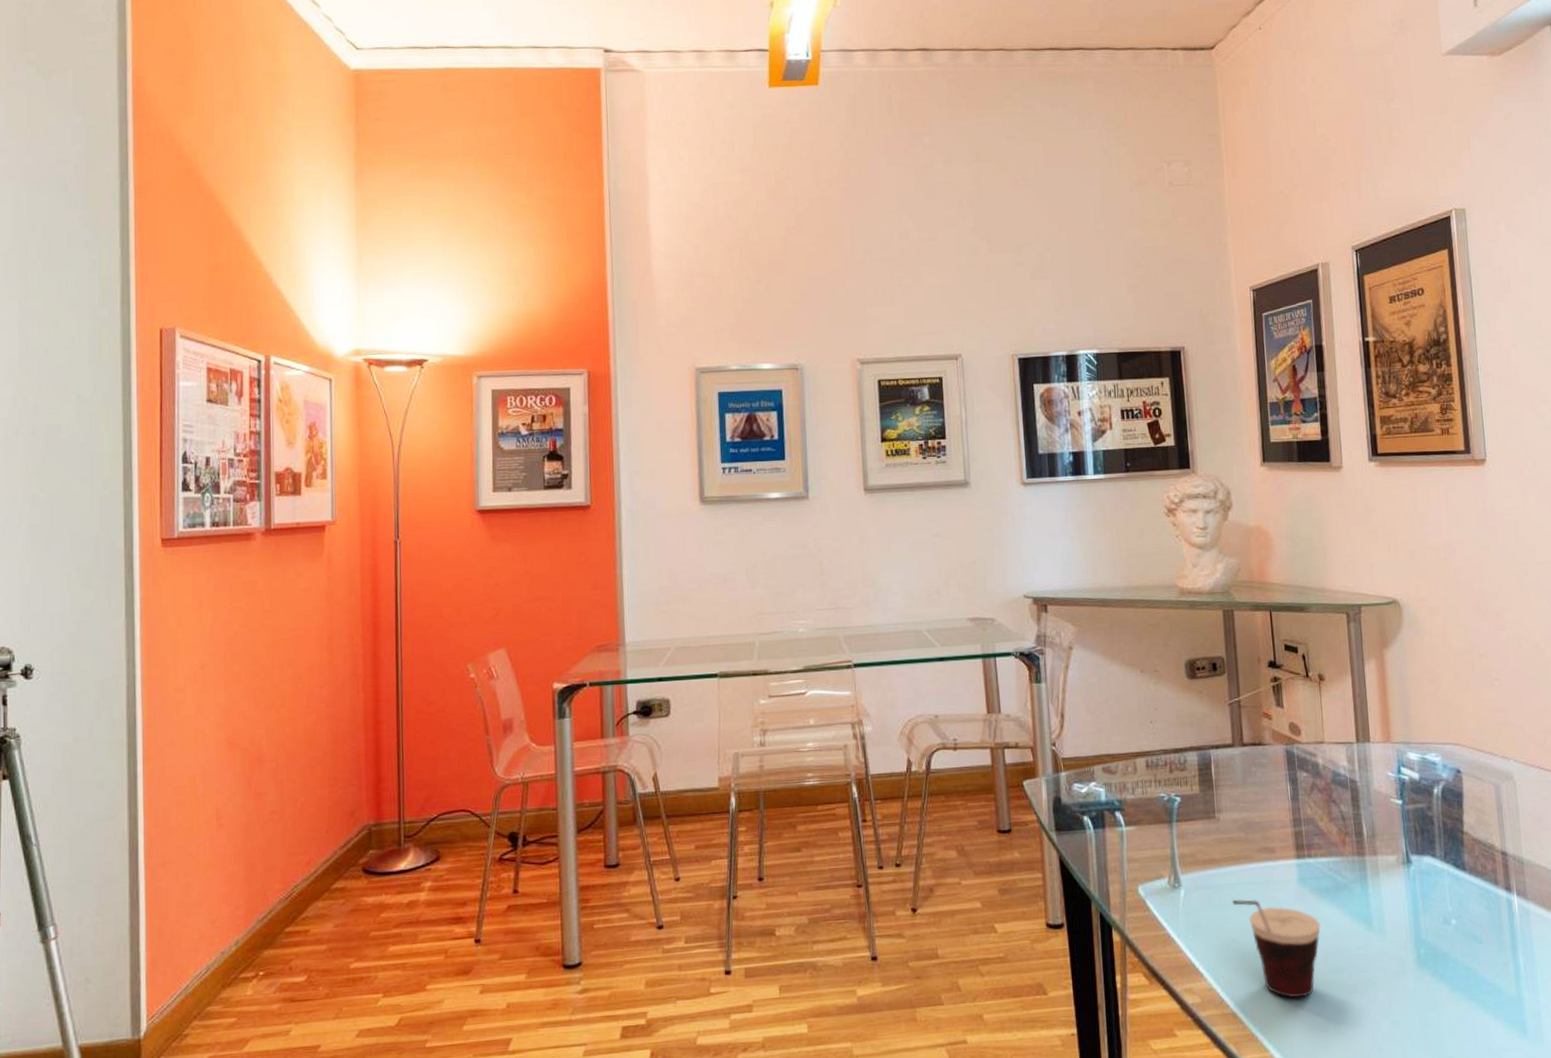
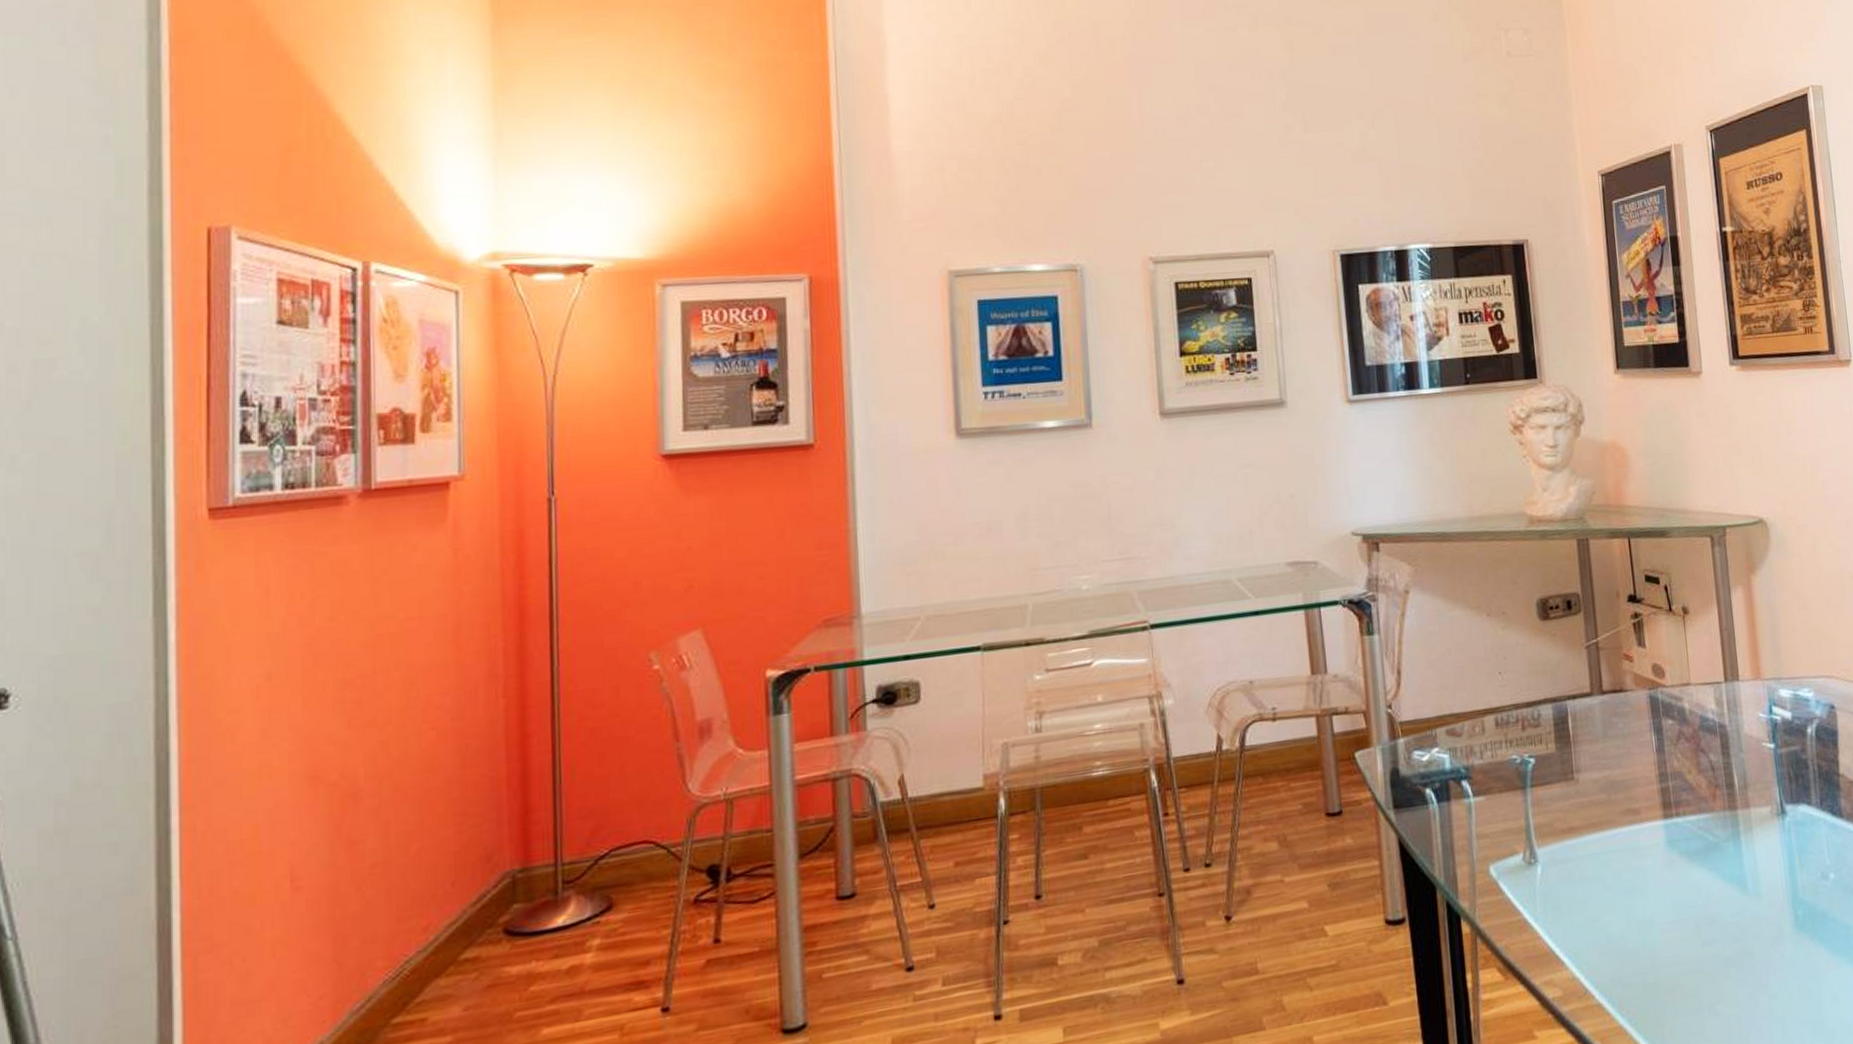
cup: present [1232,899,1321,998] -> none [1594,870,1692,980]

